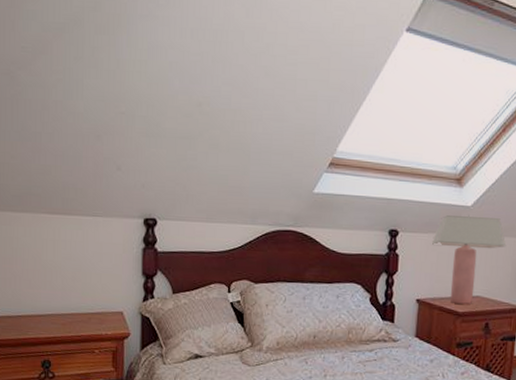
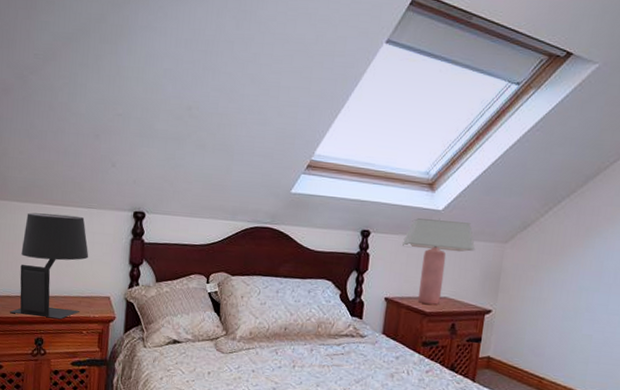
table lamp: none [11,223,97,339] -> present [10,212,89,320]

